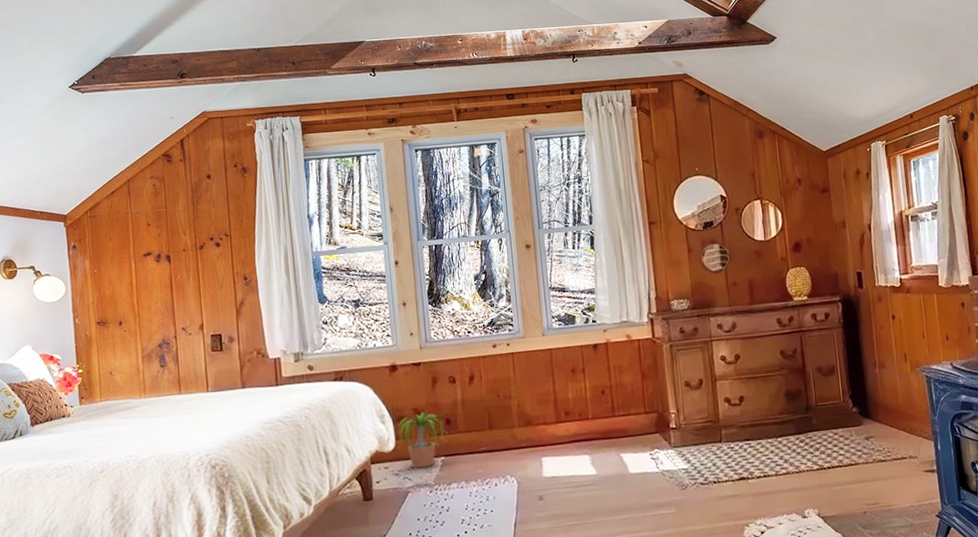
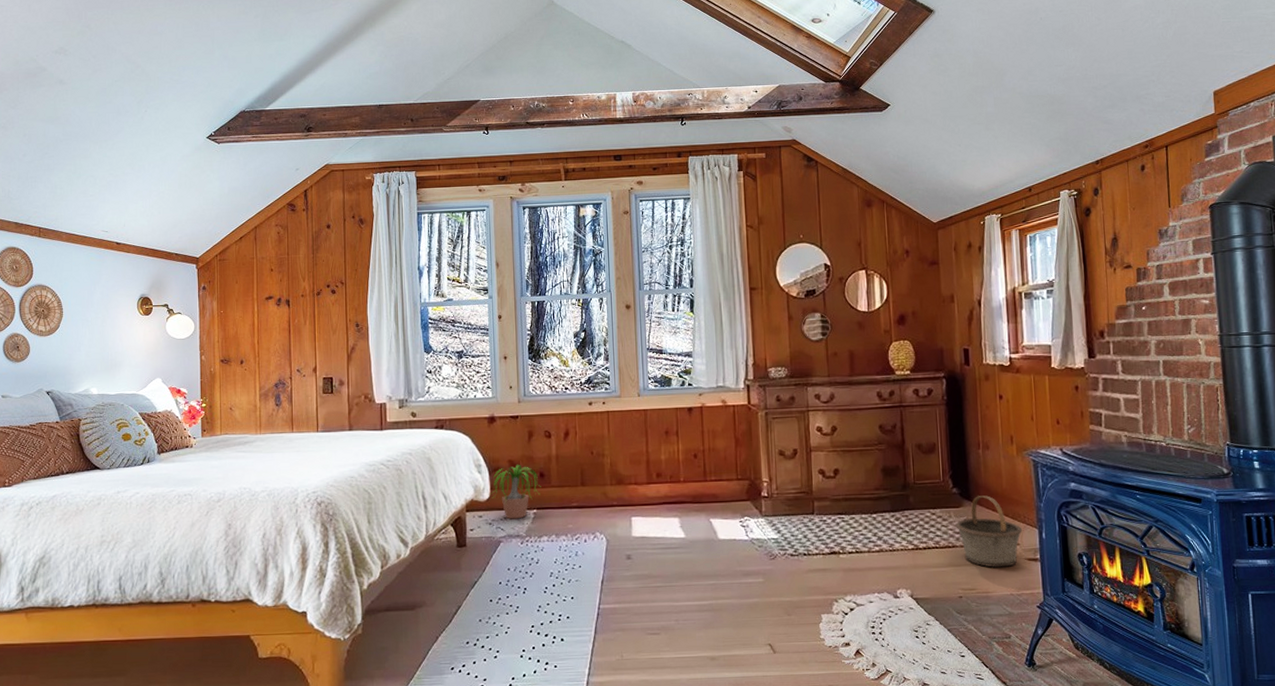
basket: none [857,412,920,481] -> present [955,495,1023,567]

